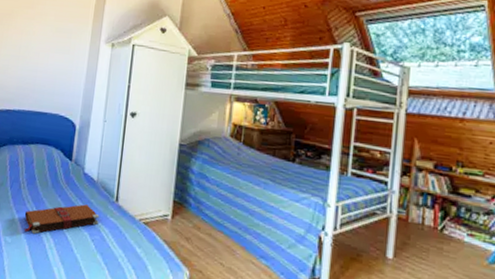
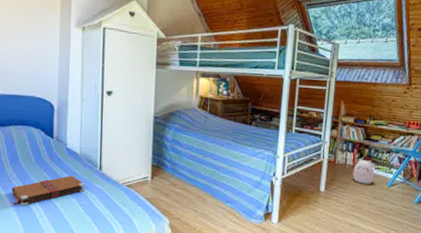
plush toy: none [434,217,467,257] -> present [352,158,374,184]

